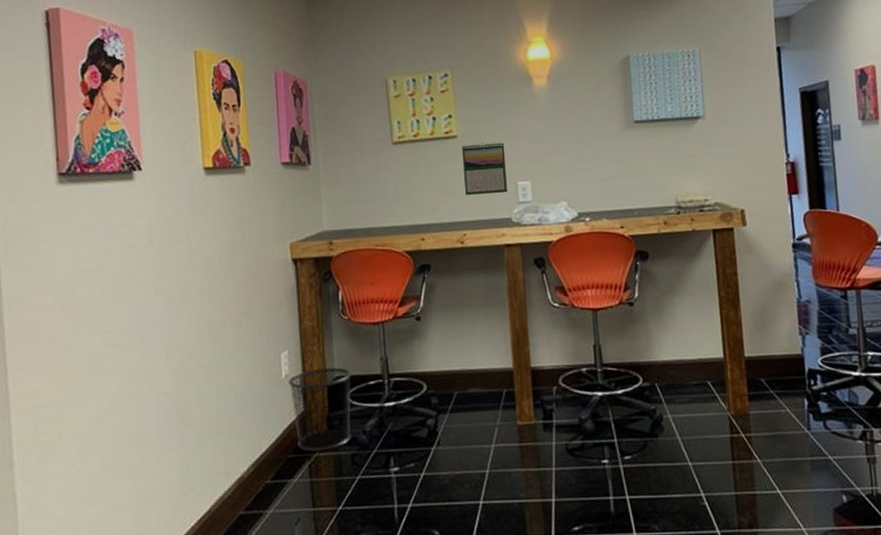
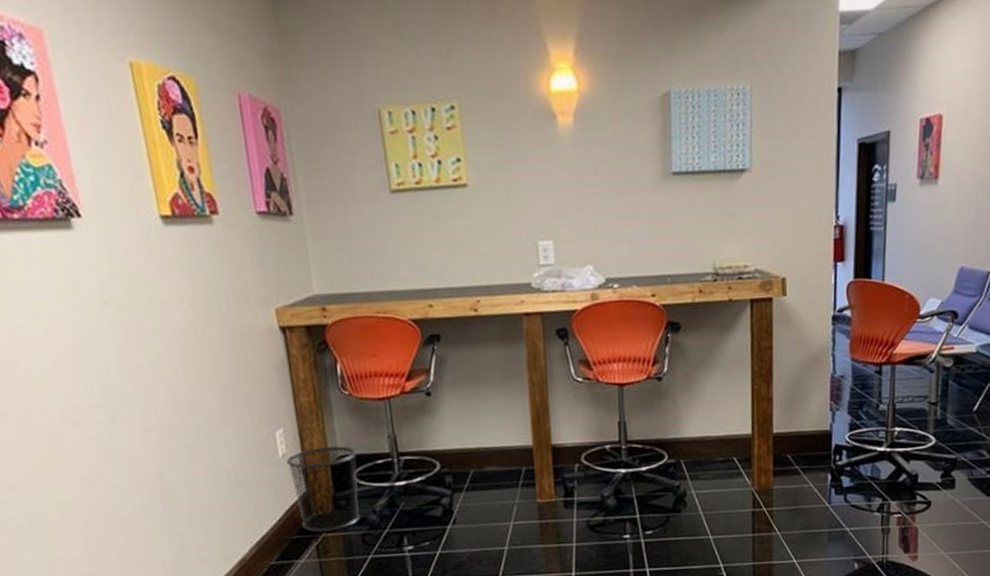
calendar: present [462,142,508,195] -> none [473,193,527,256]

